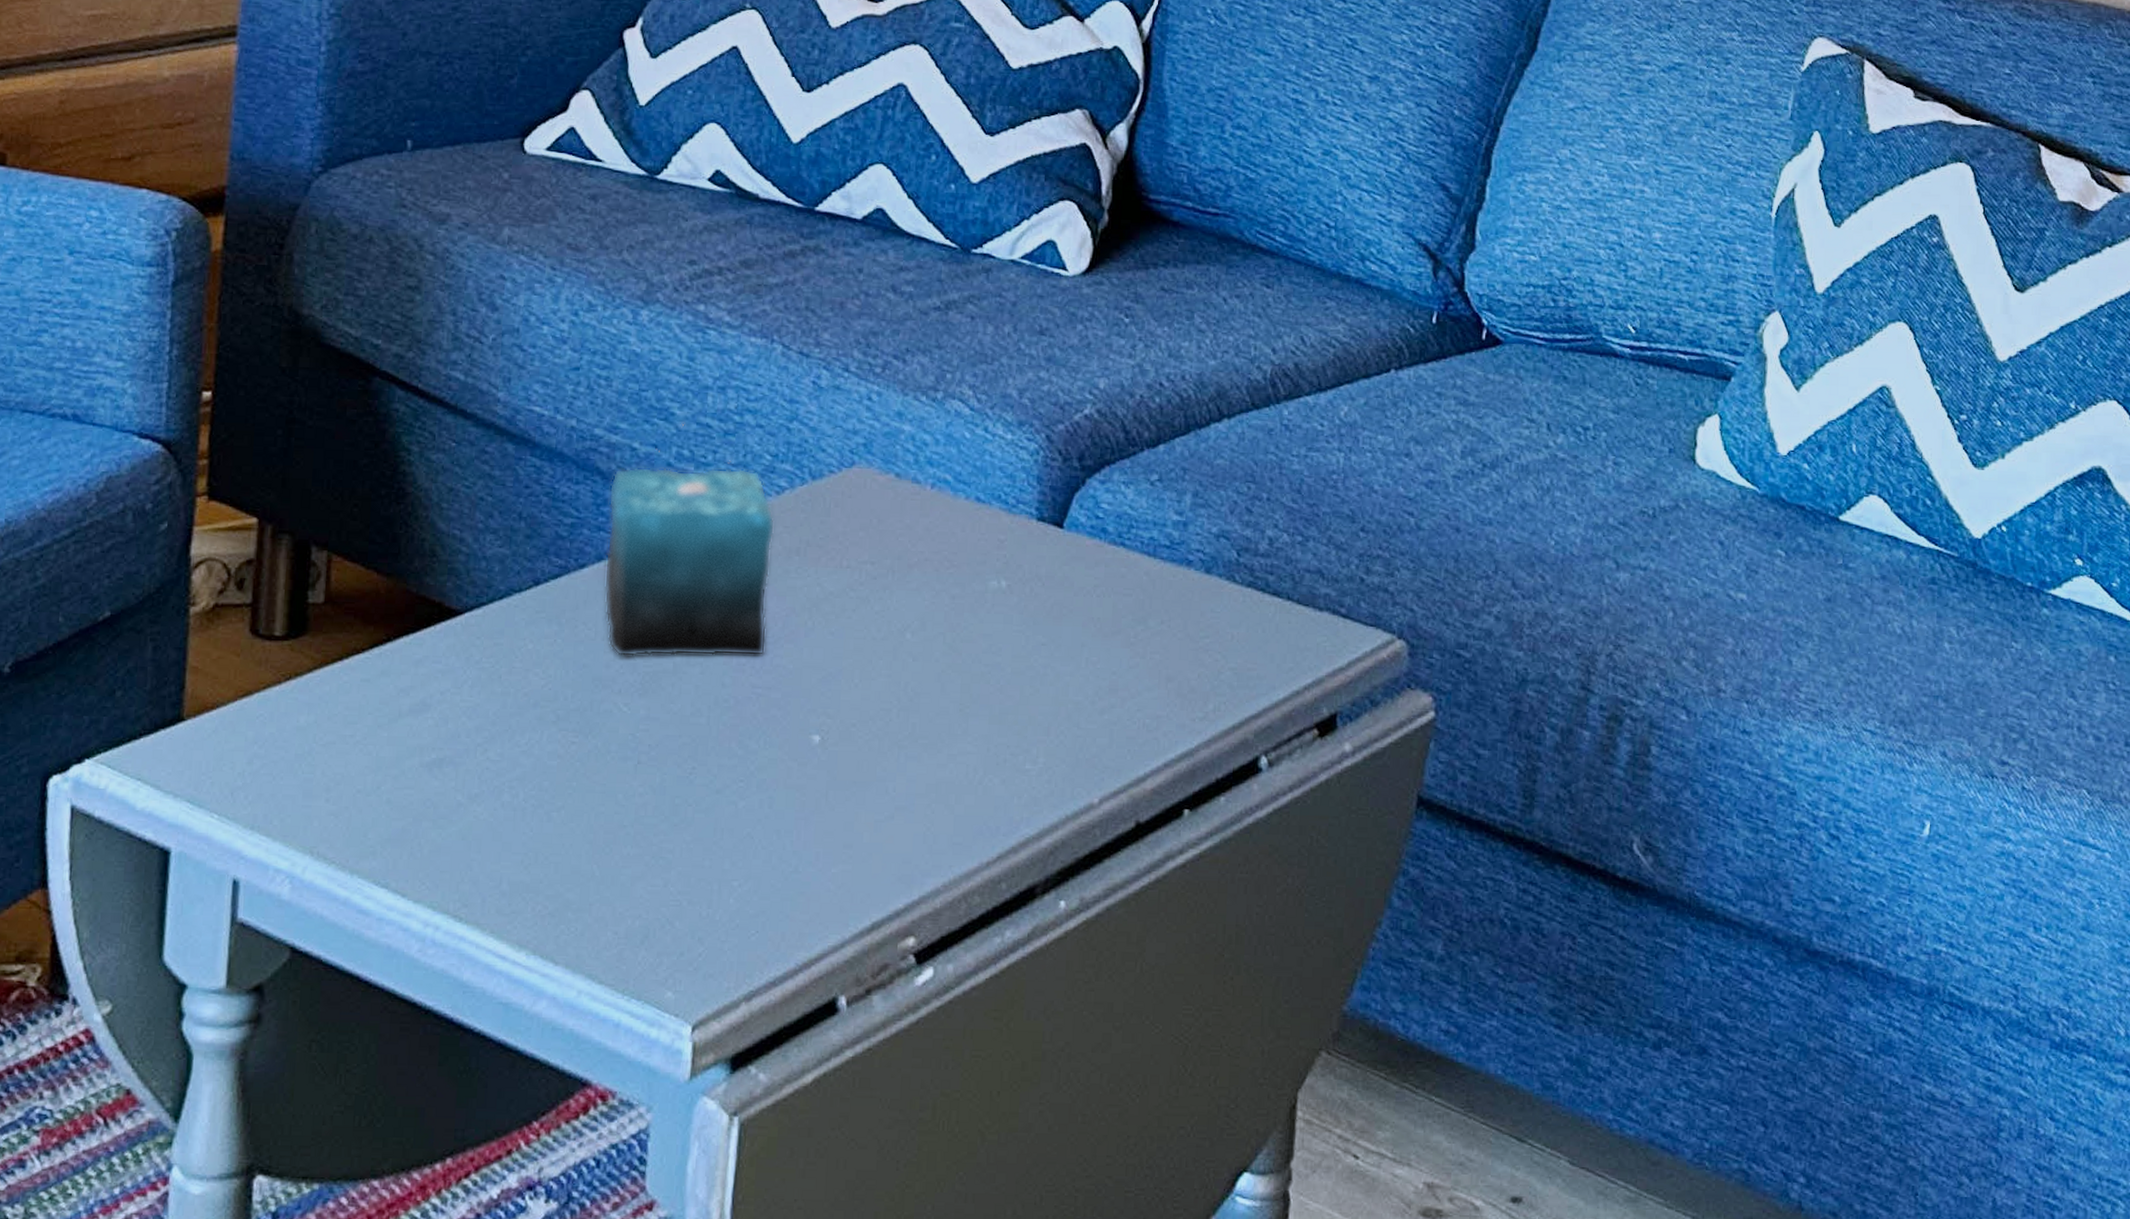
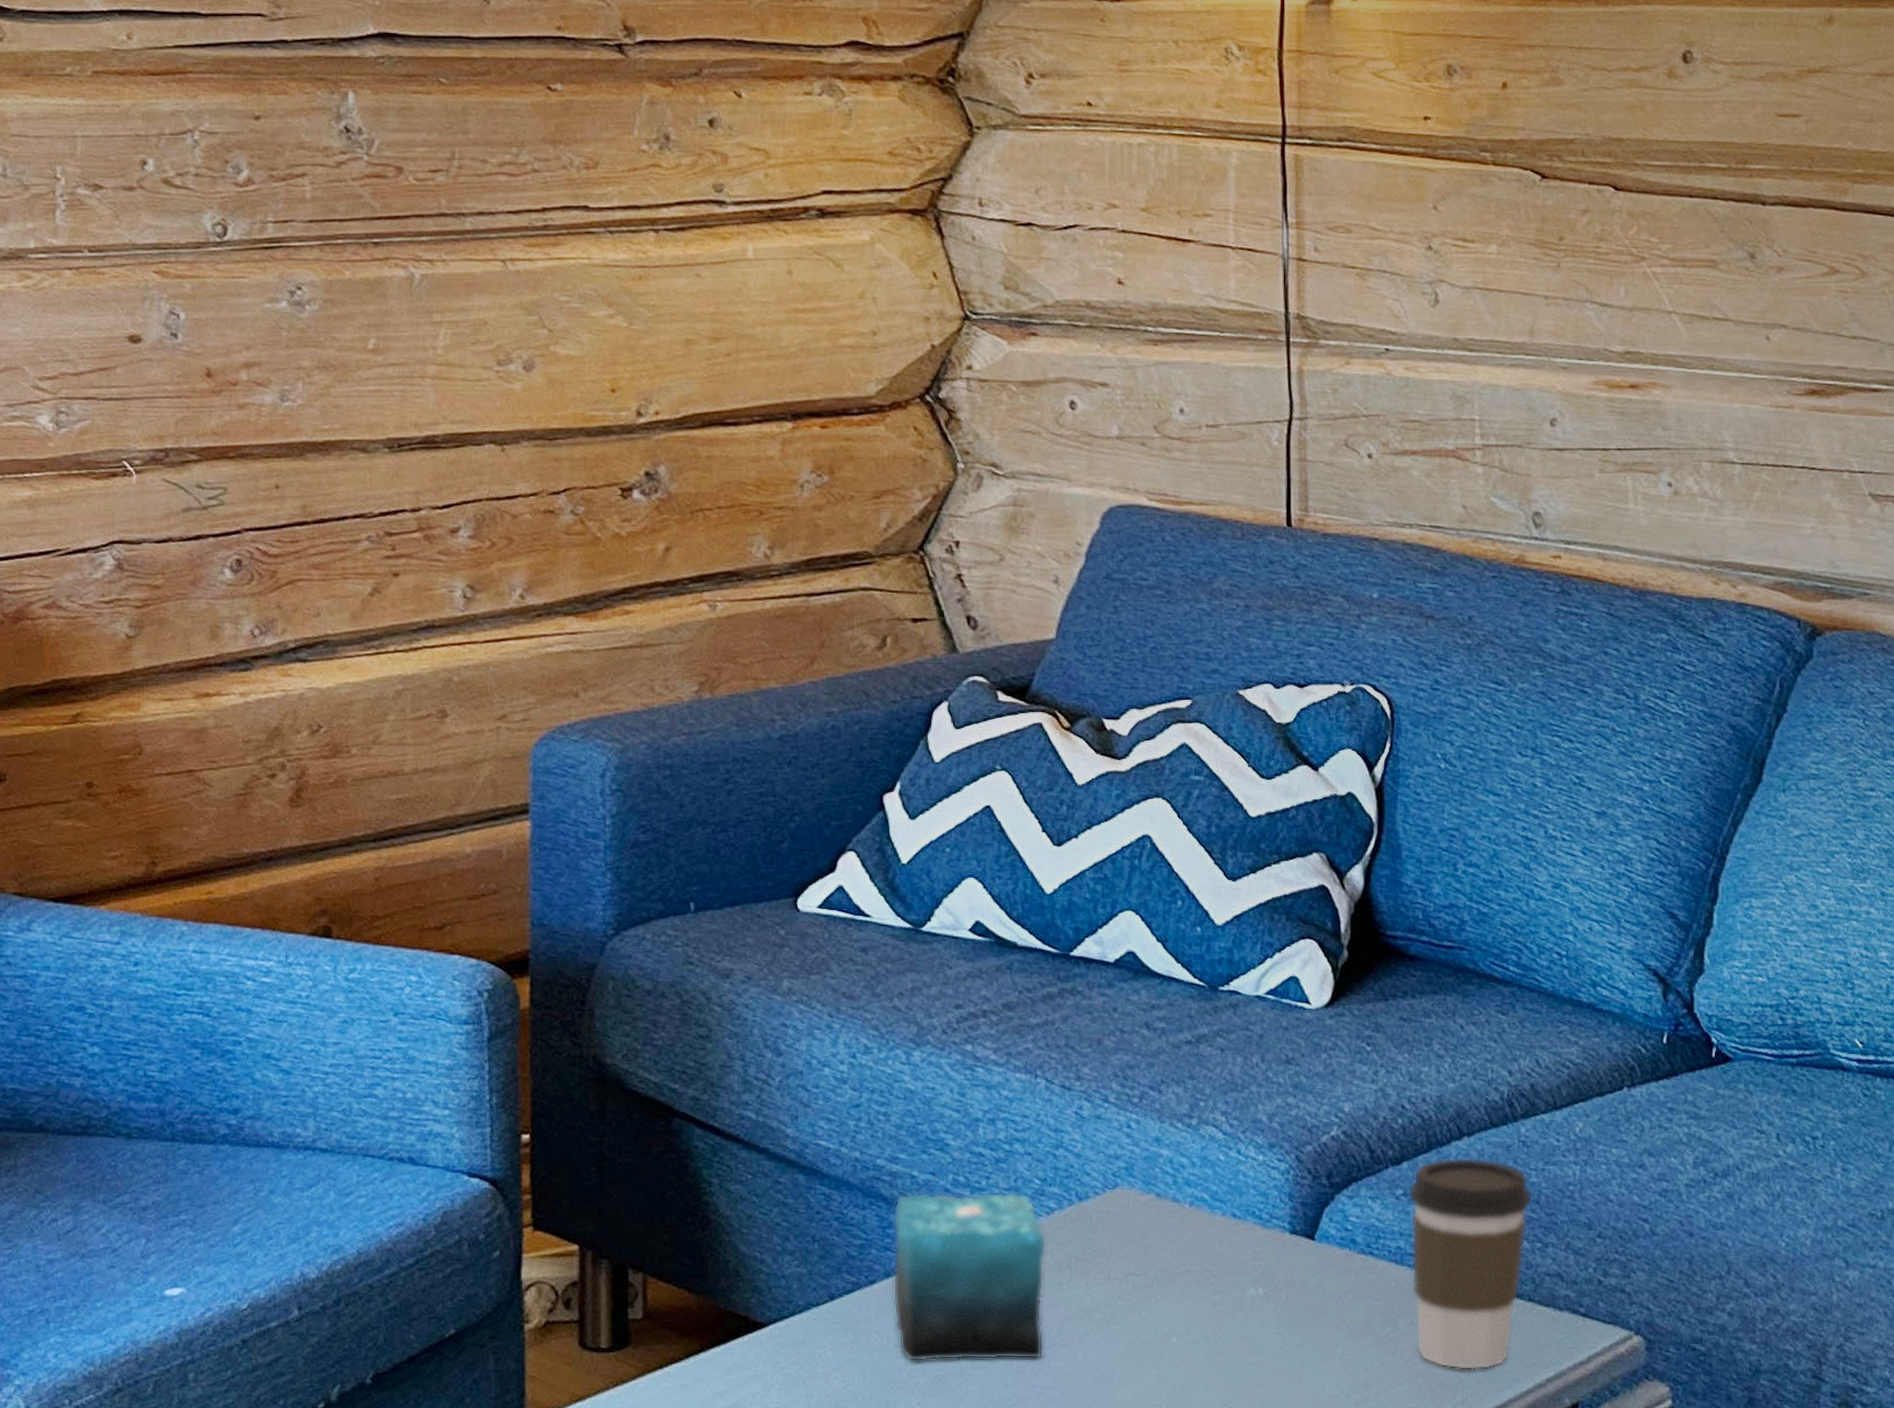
coffee cup: none [1164,440,1295,676] -> present [1408,1157,1533,1371]

